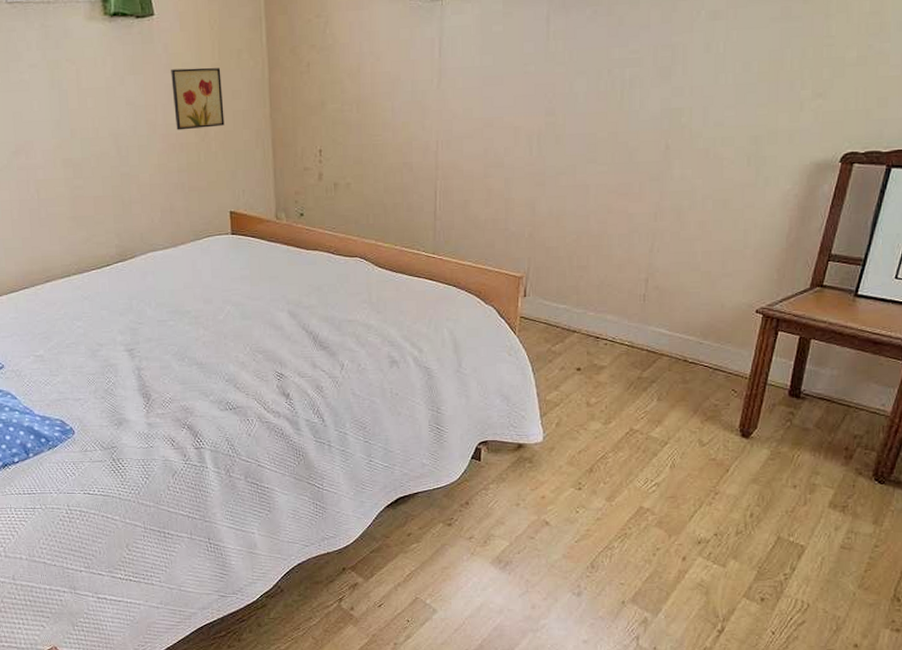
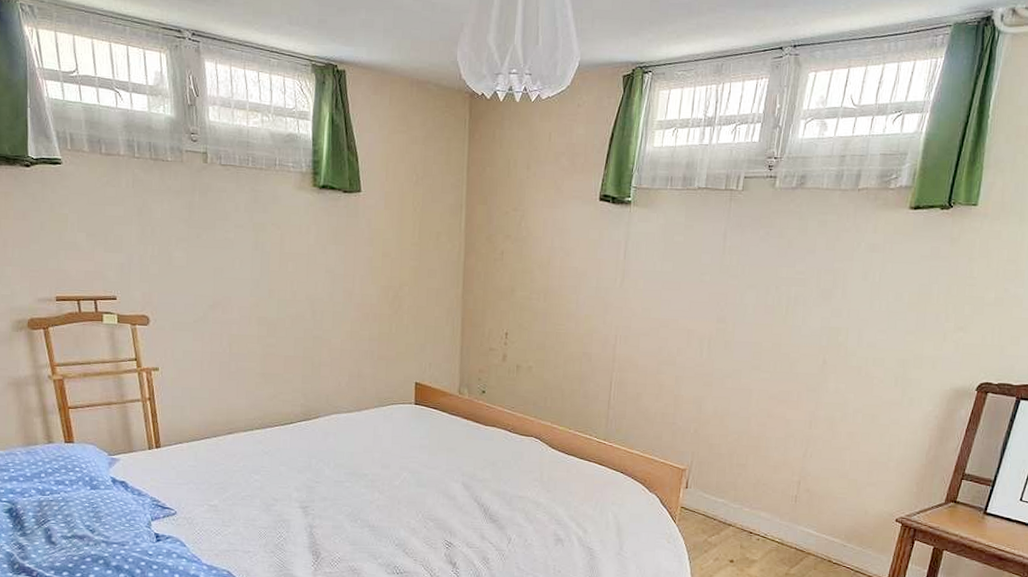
wall art: present [171,67,225,130] -> none [371,243,419,302]

